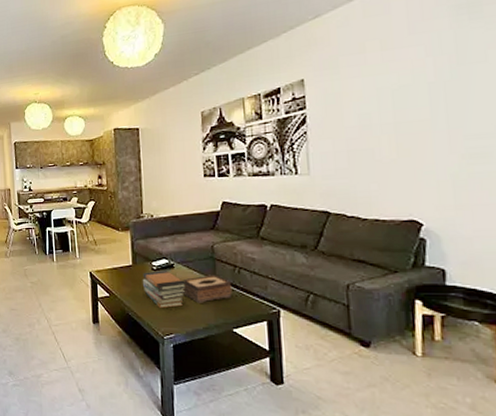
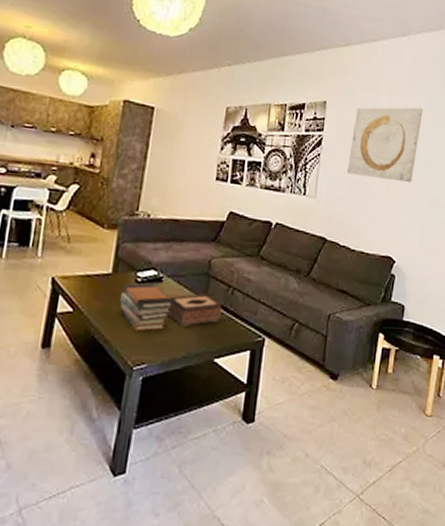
wall art: none [341,54,433,144] -> present [347,107,424,182]

